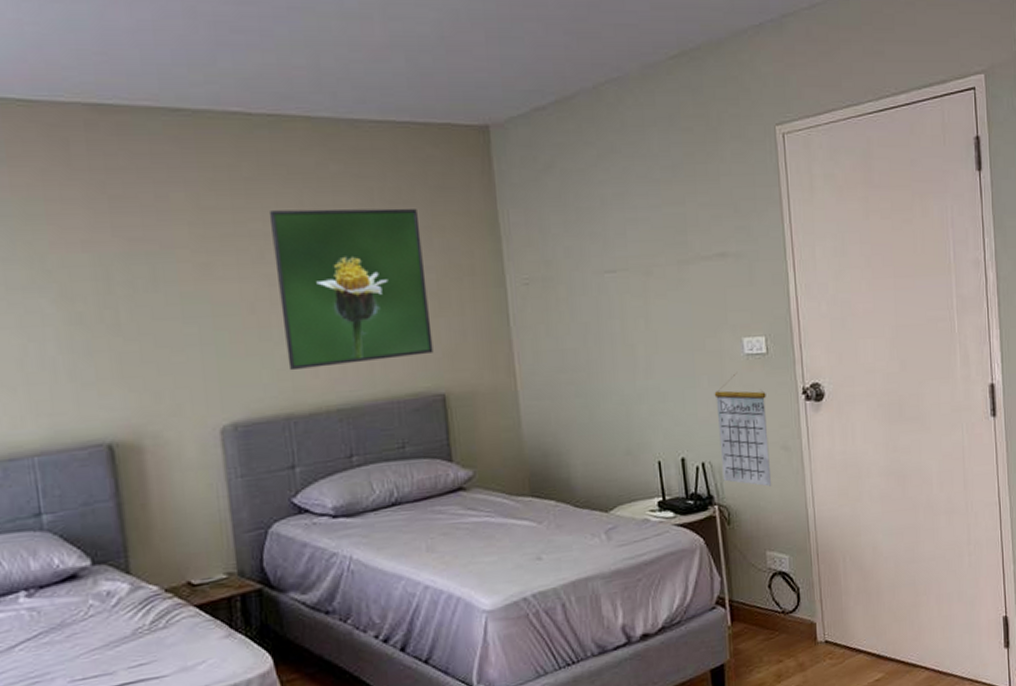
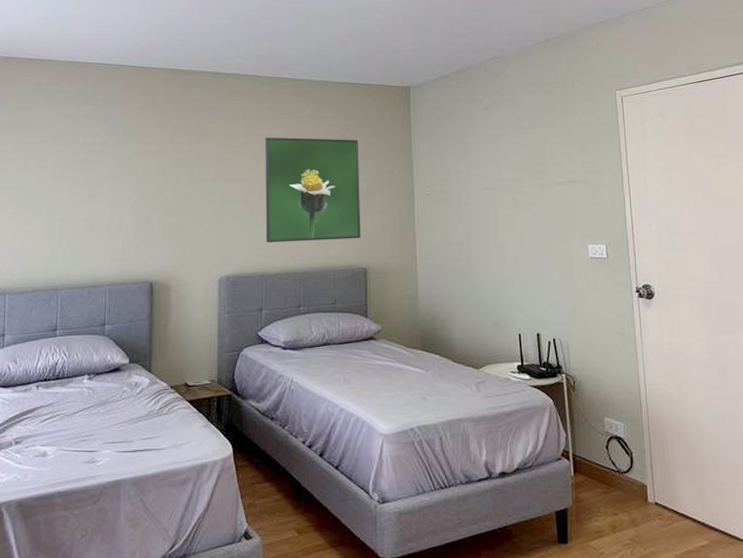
calendar: present [714,373,772,487] -> none [564,271,610,364]

